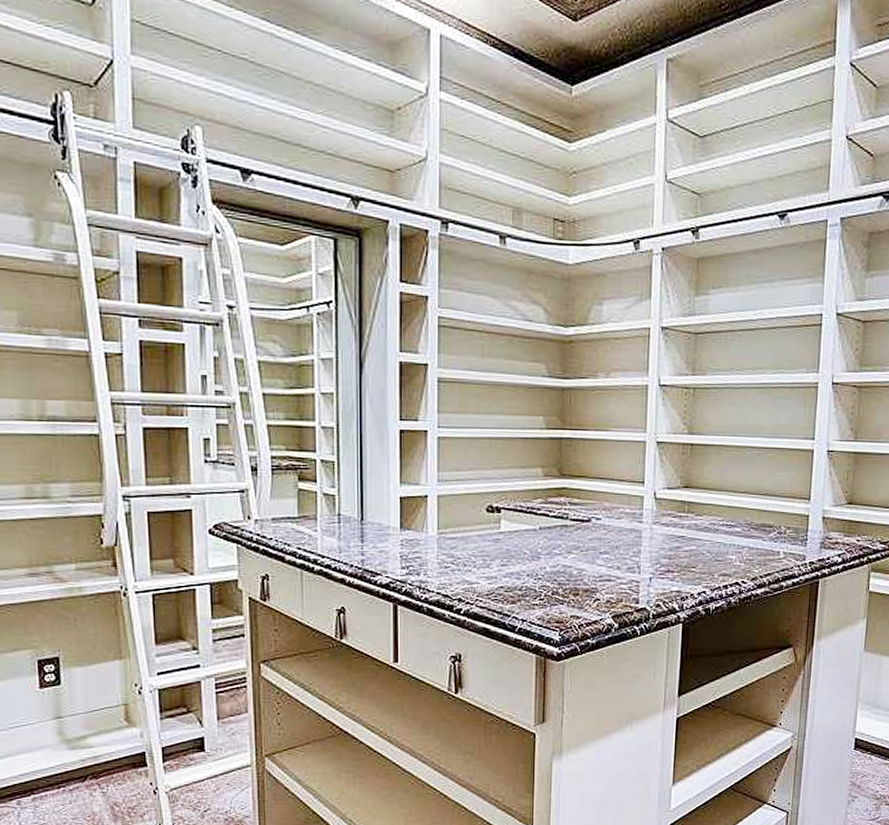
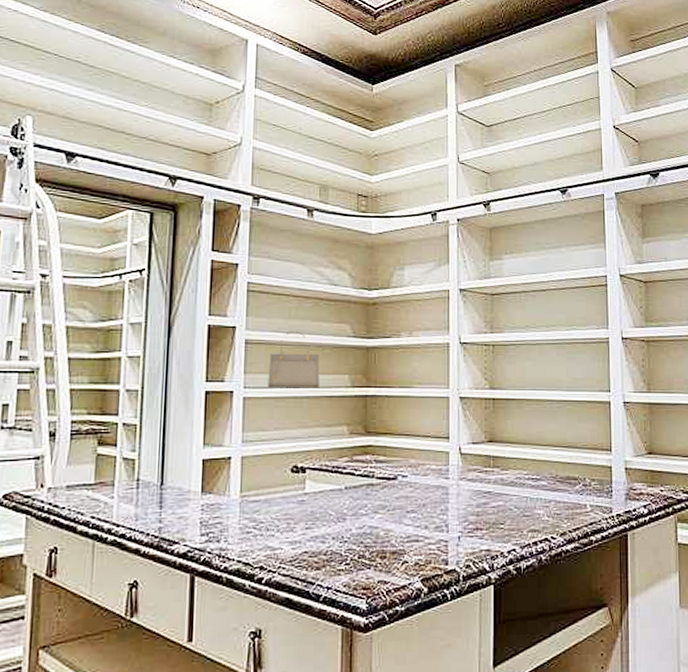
handbag: none [462,369,514,430] -> present [268,331,320,389]

